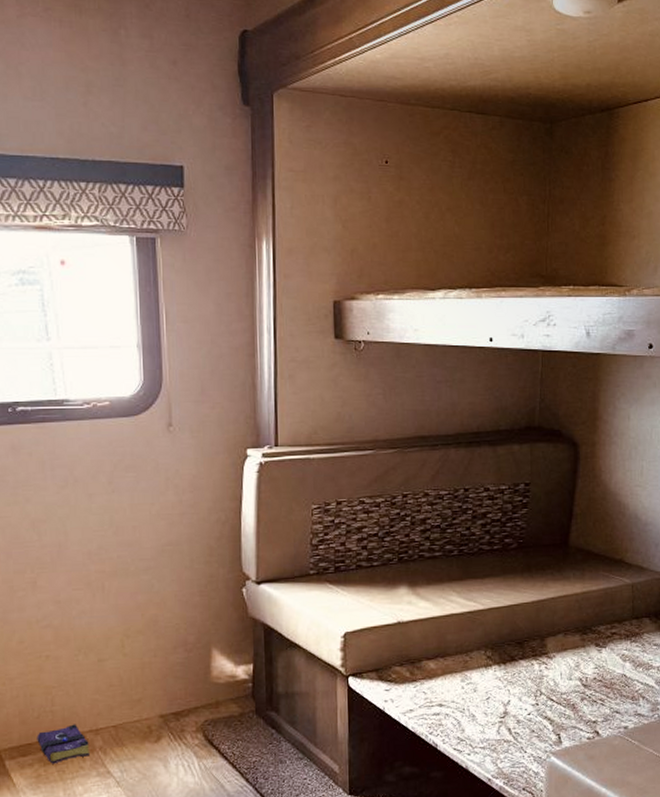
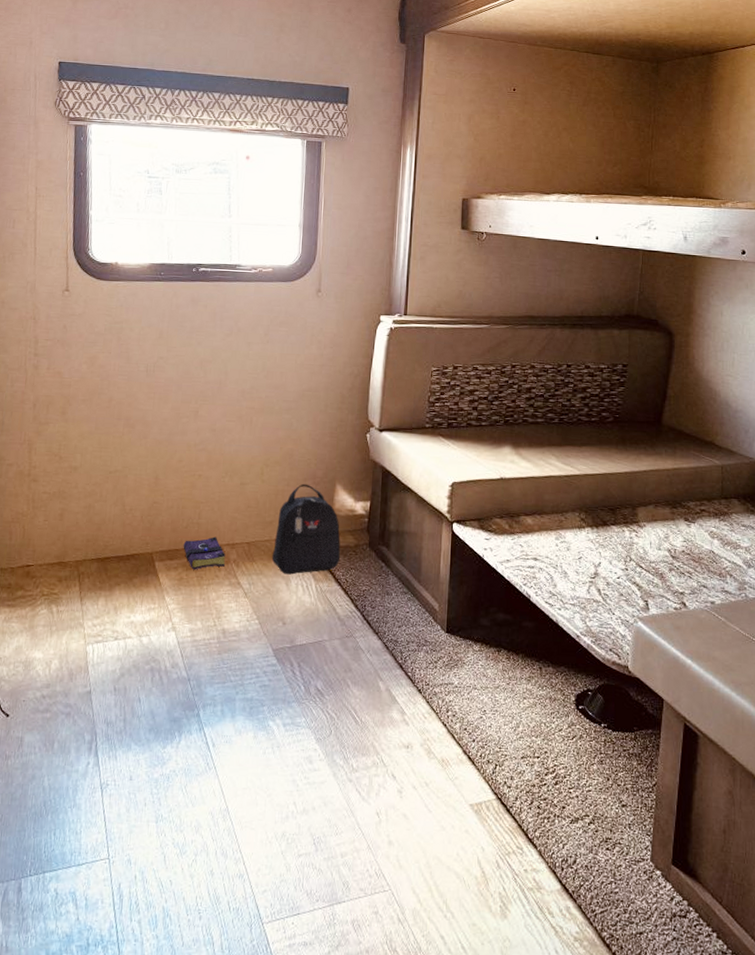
backpack: none [144,652,225,756] -> present [271,483,341,575]

